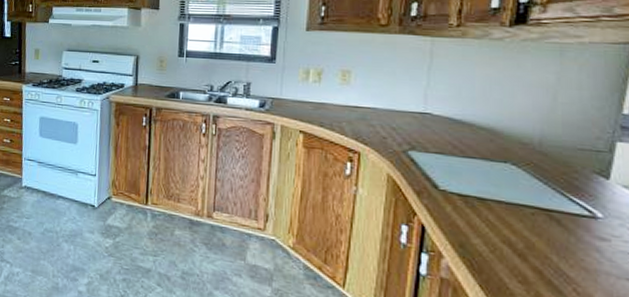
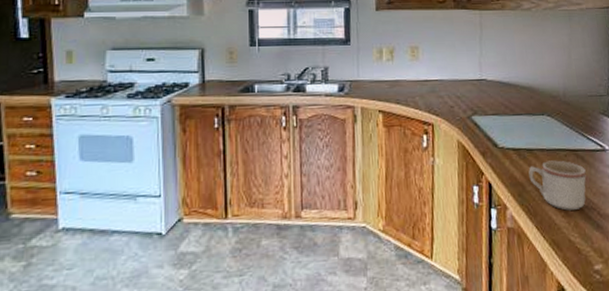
mug: none [477,215,561,279] -> present [528,160,586,211]

